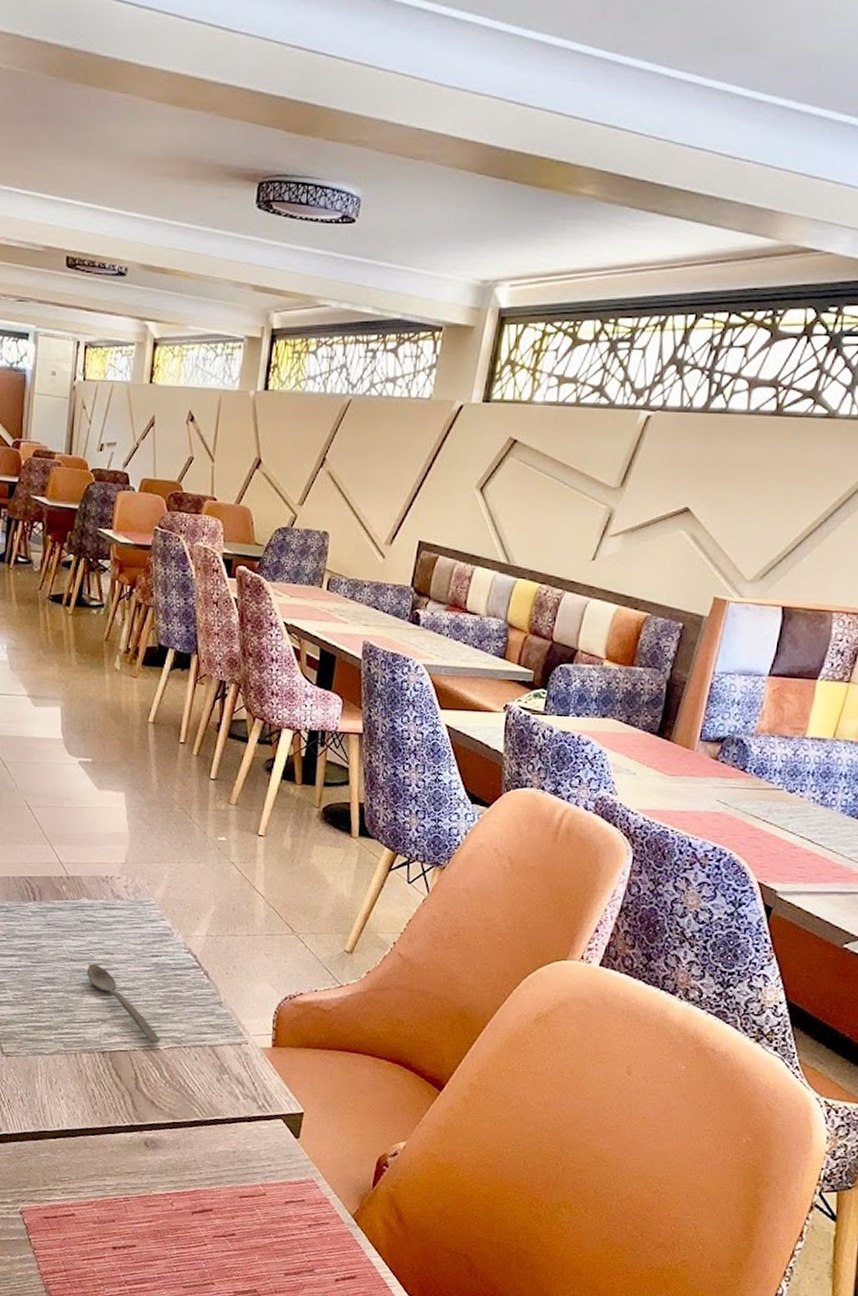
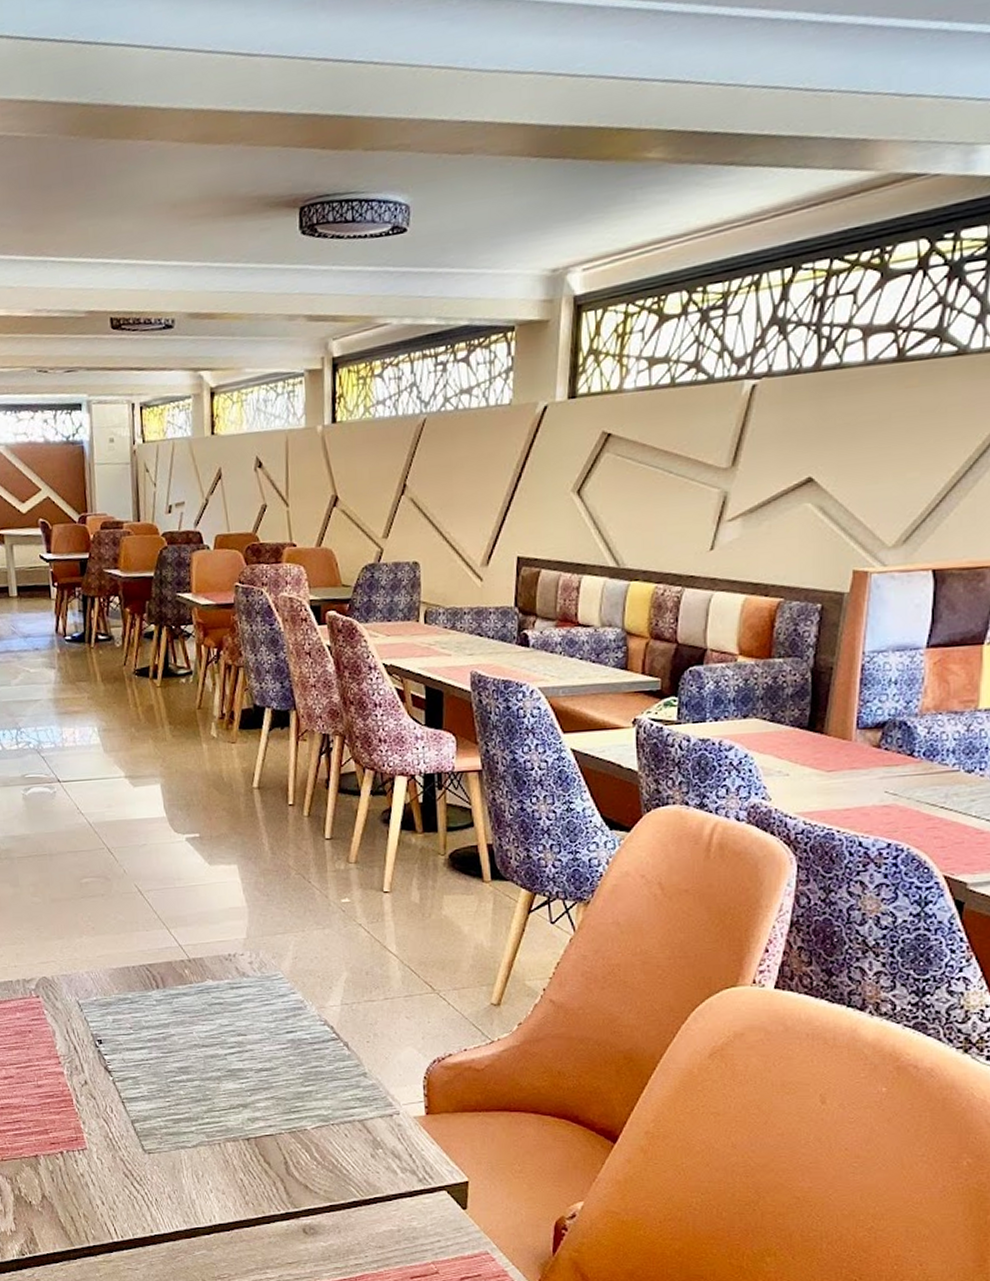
spoon: present [86,963,160,1043] -> none [220,1047,306,1124]

